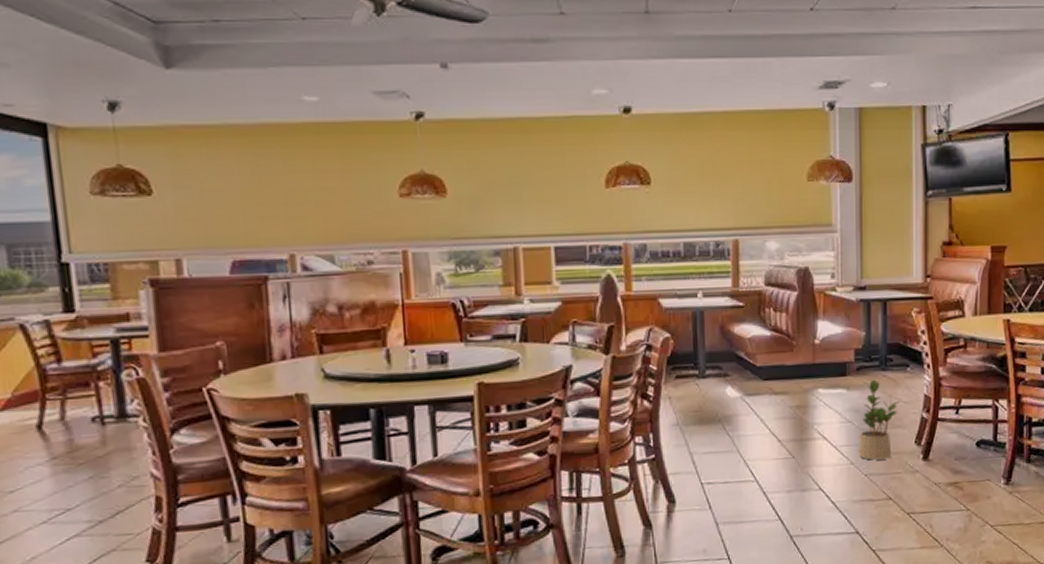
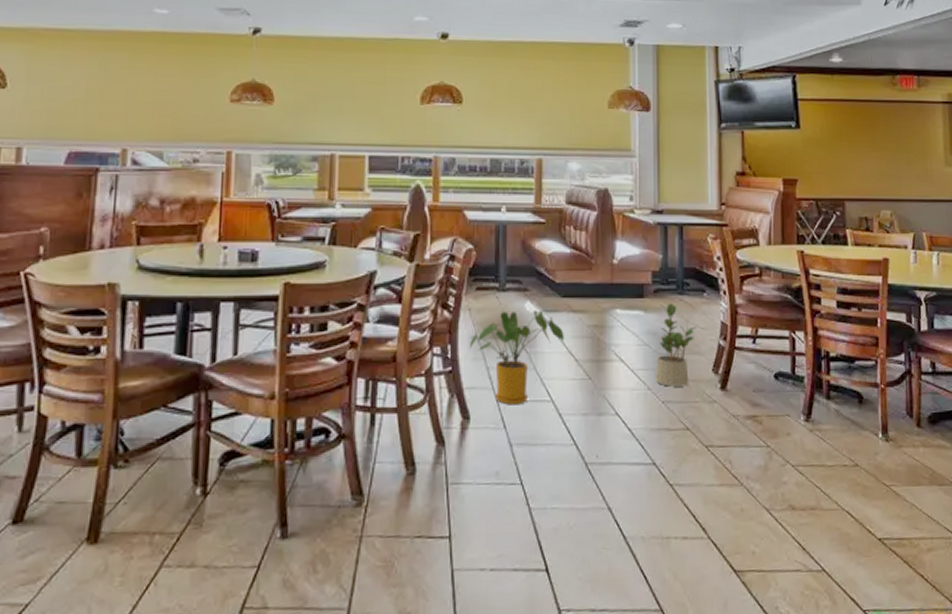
house plant: none [672,394,766,488] -> present [470,310,564,405]

